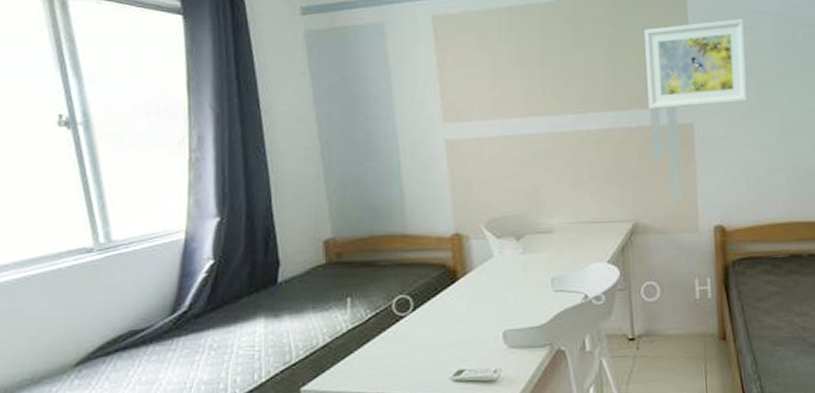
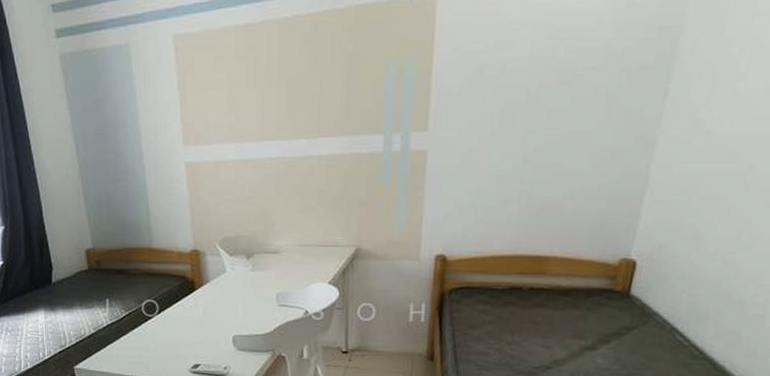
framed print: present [644,19,748,109] -> none [382,32,499,134]

